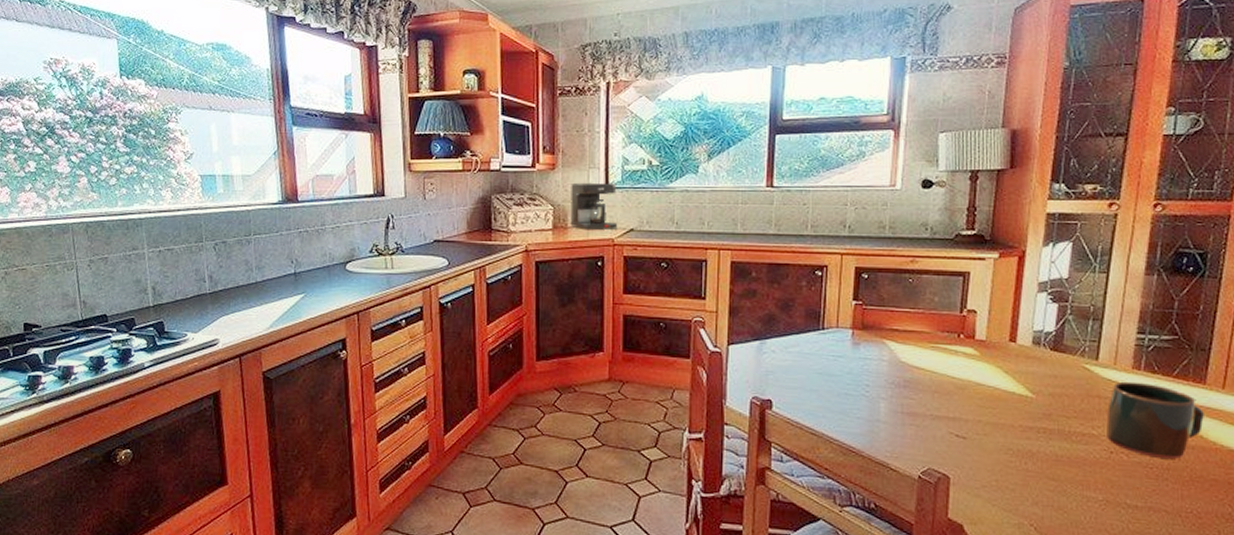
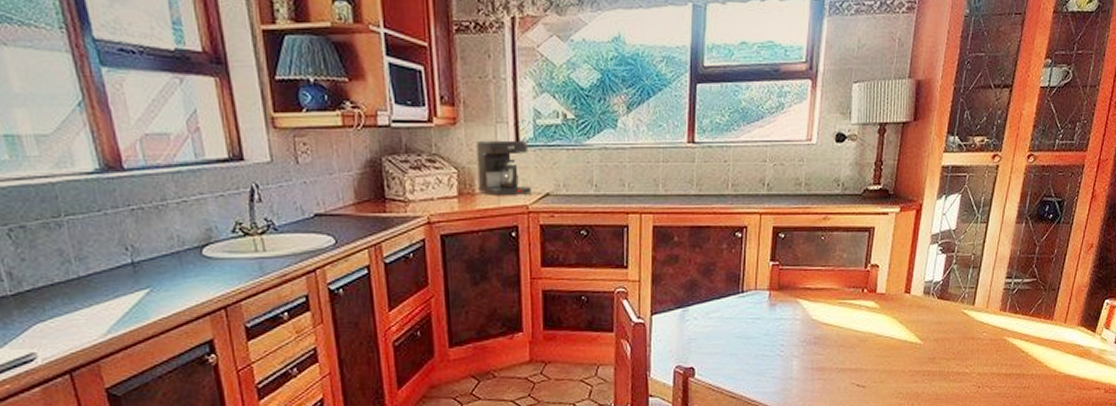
mug: present [1106,381,1204,459] -> none [976,322,1049,388]

